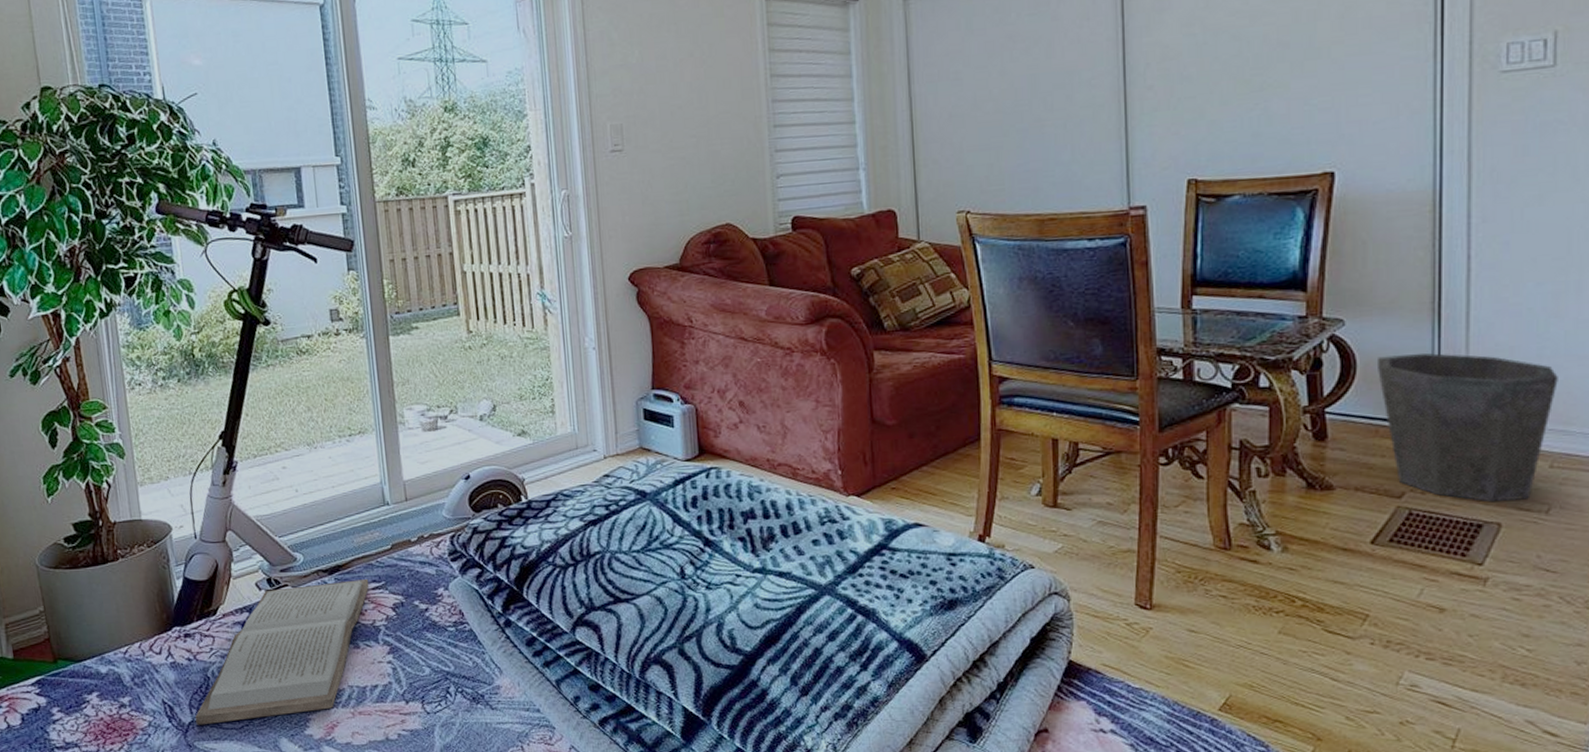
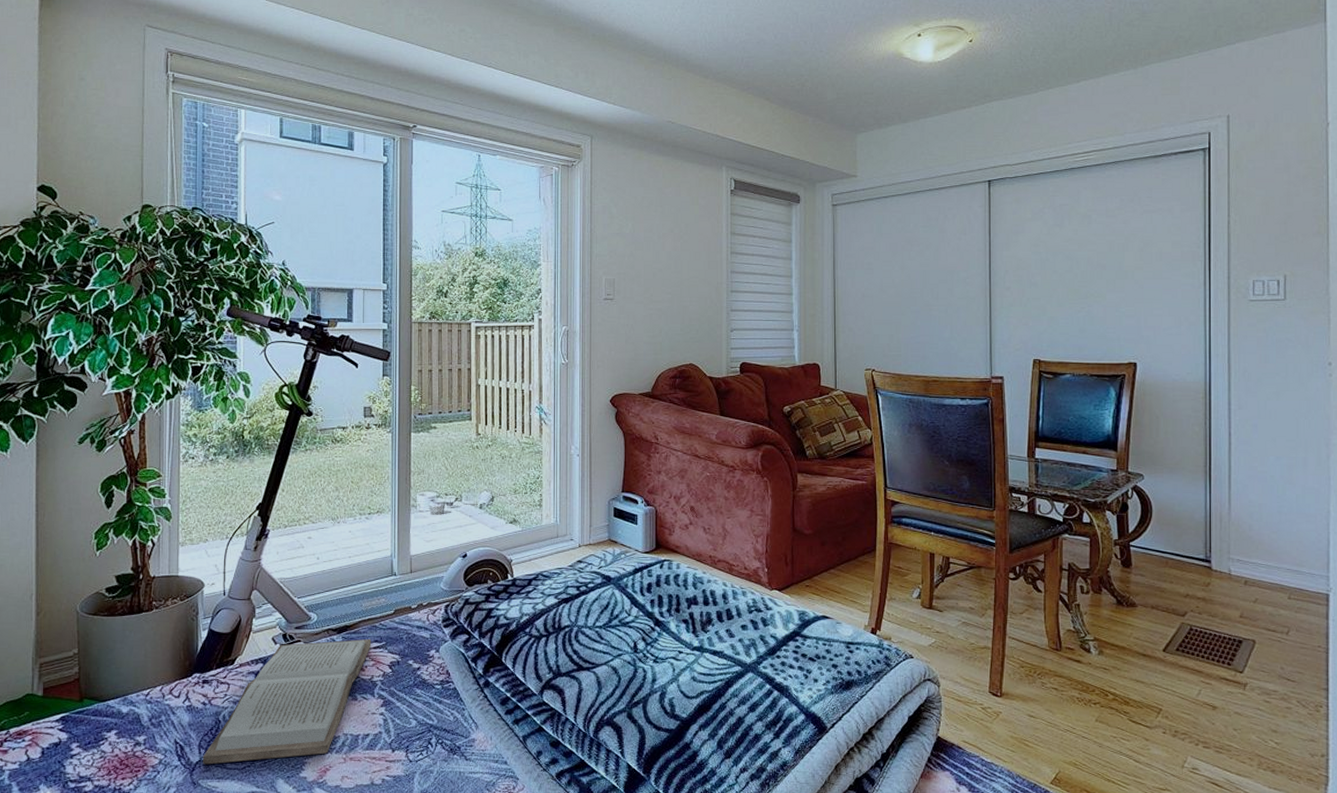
waste bin: present [1378,353,1558,502] -> none [1167,505,1293,624]

